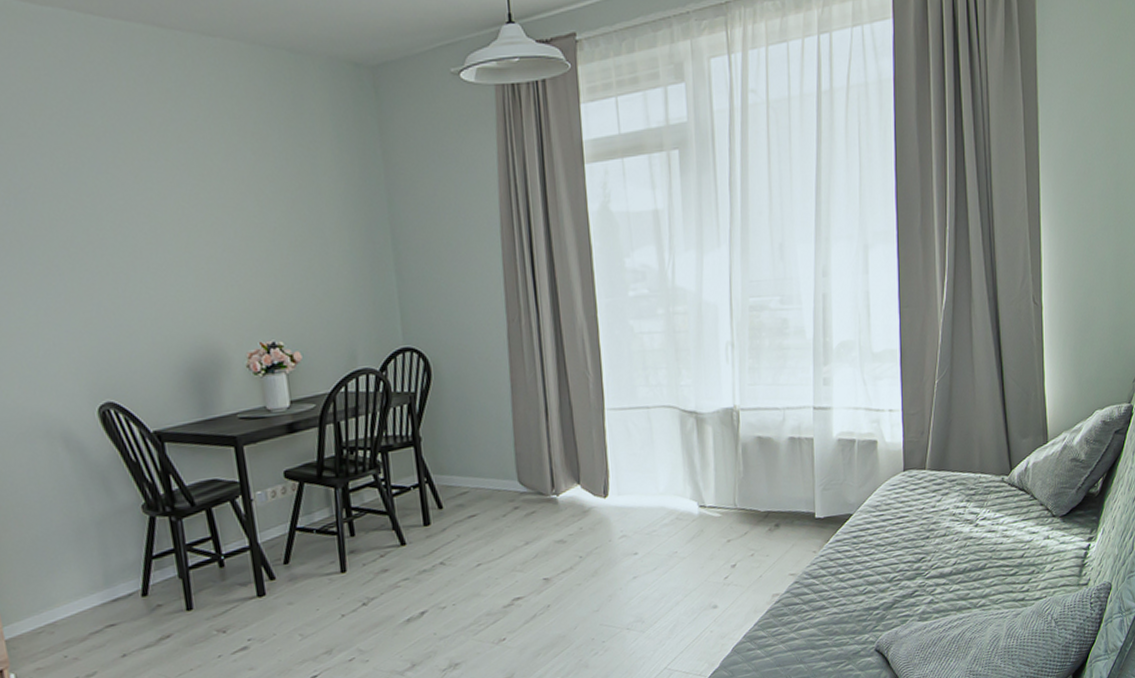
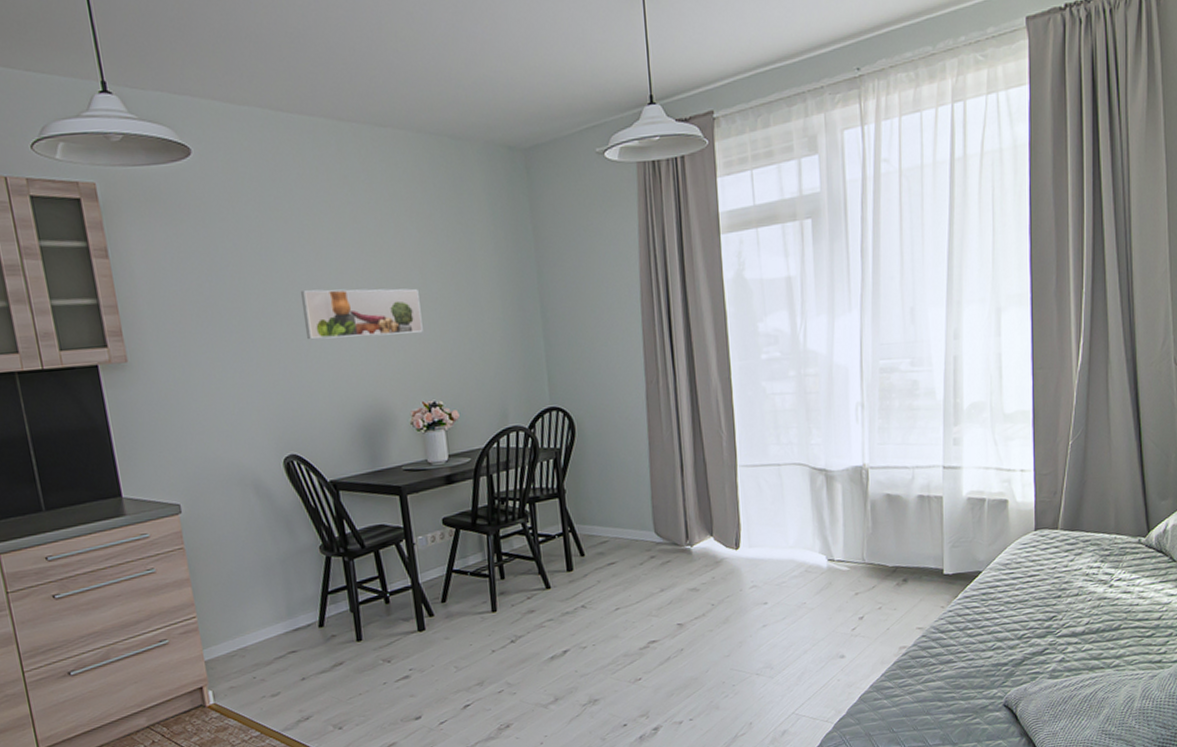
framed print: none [116,216,260,273] -> present [300,288,423,340]

